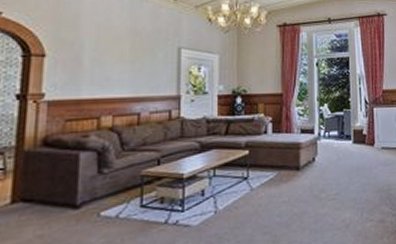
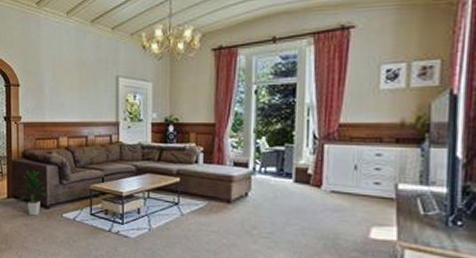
indoor plant: none [27,159,84,223] -> present [17,169,51,216]

